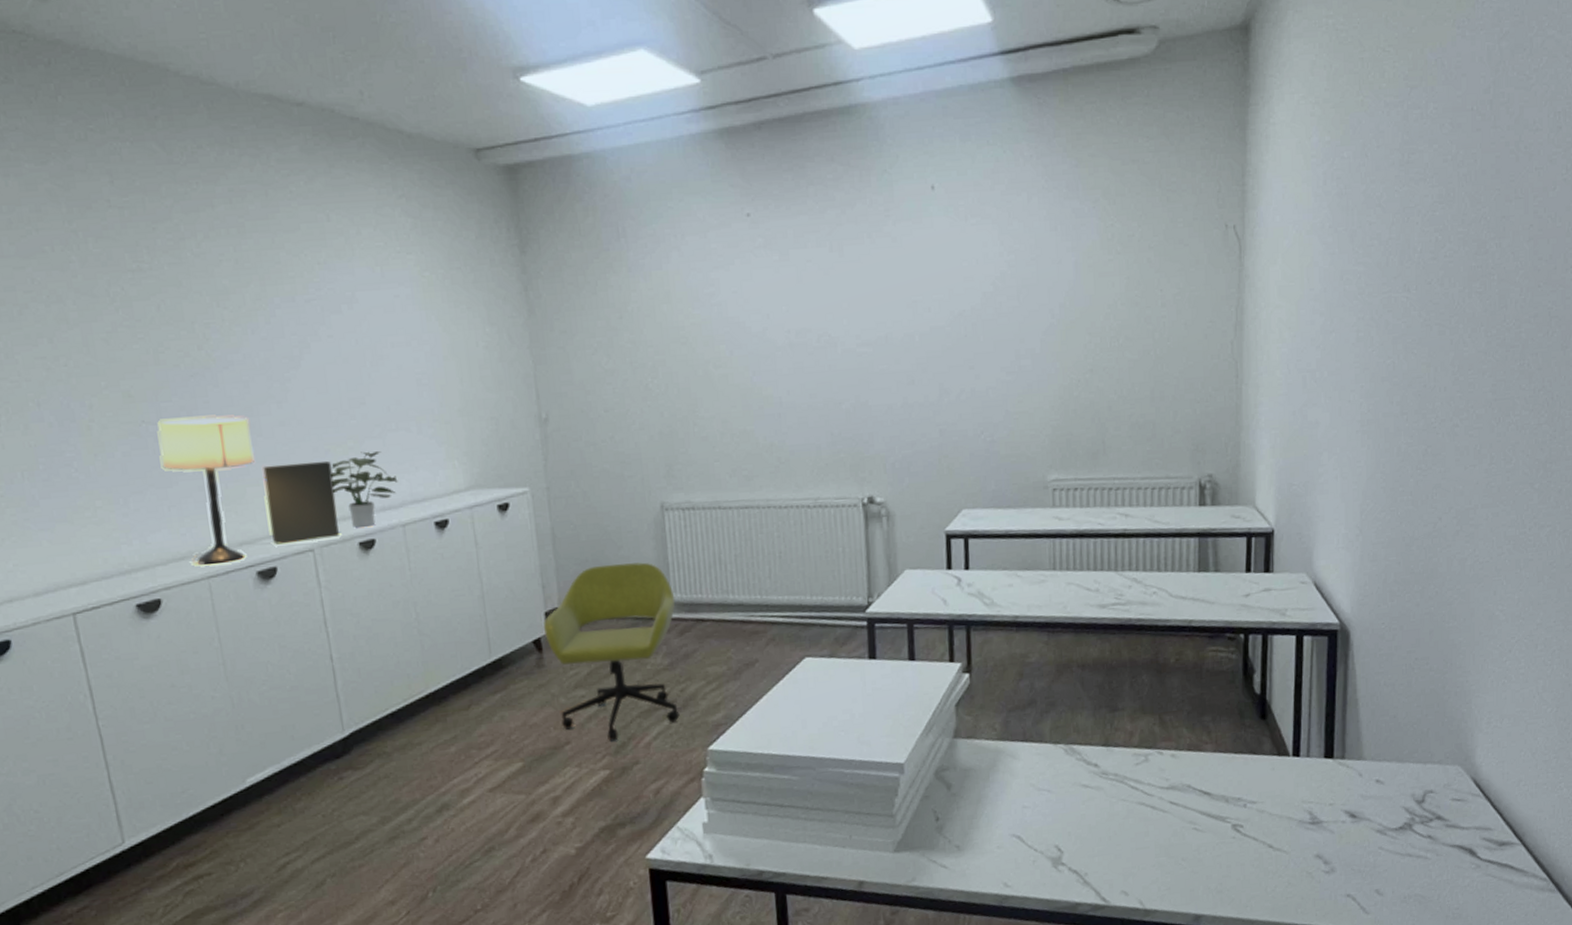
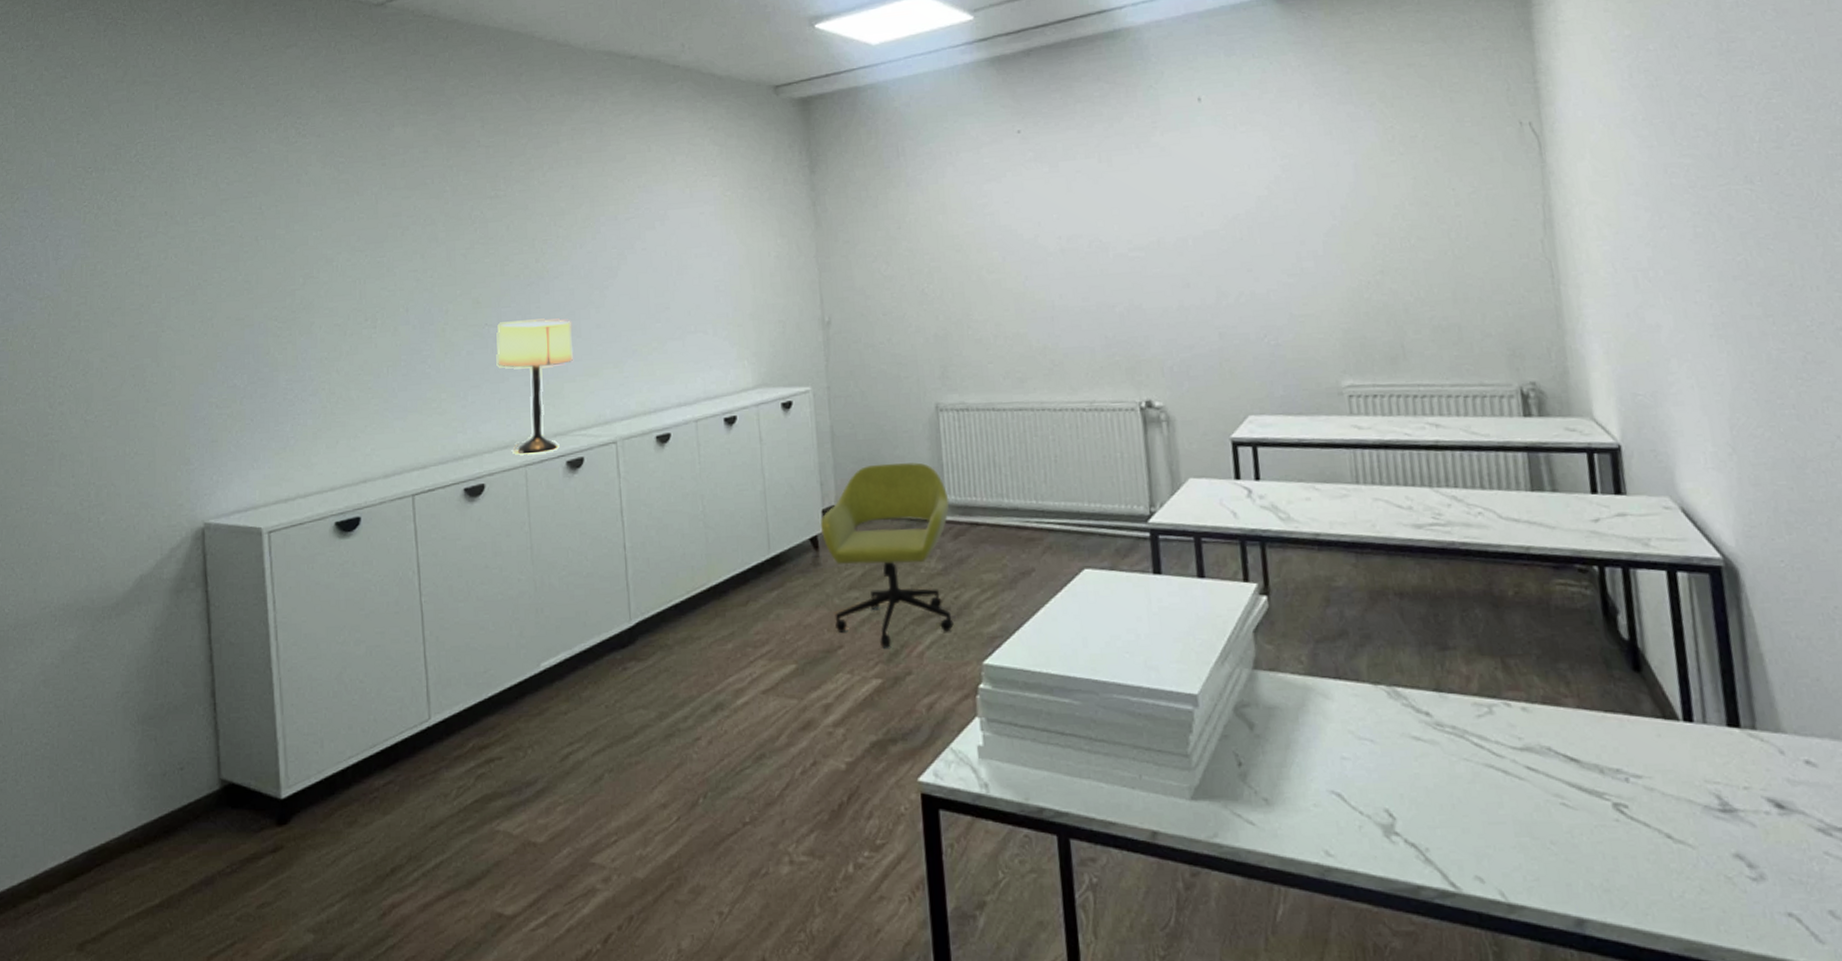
binder: present [263,460,339,545] -> none [579,360,640,437]
potted plant: present [331,451,398,528] -> none [636,351,694,422]

